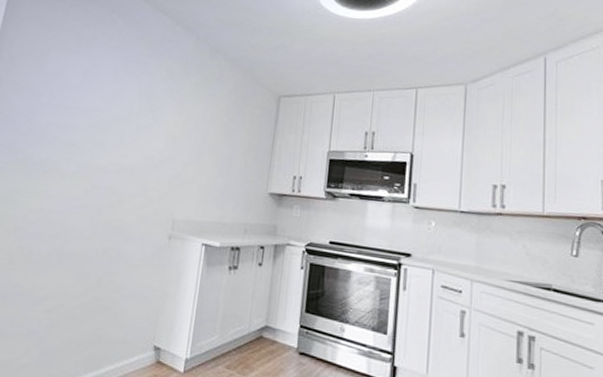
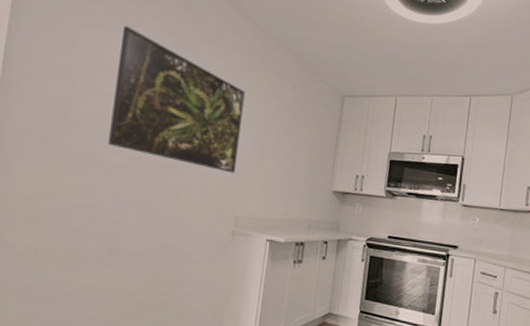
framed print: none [63,47,185,177] -> present [108,25,245,174]

